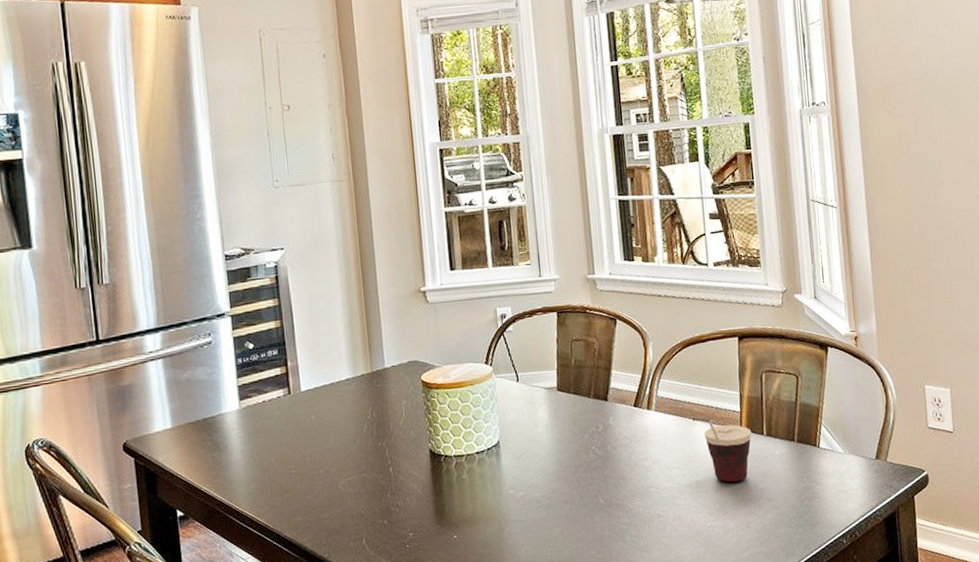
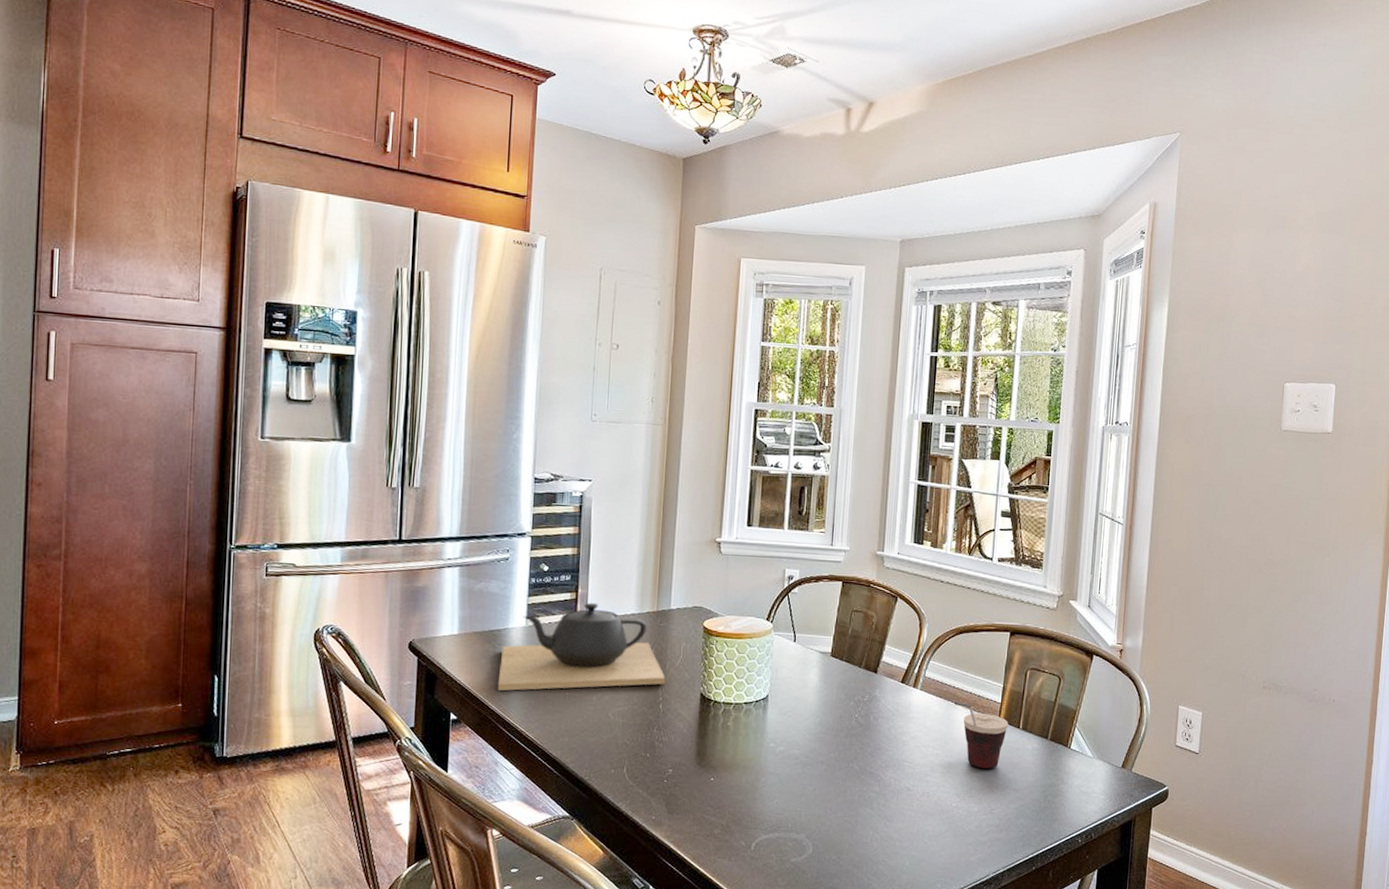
teapot: none [219,373,392,480] -> present [497,602,666,691]

